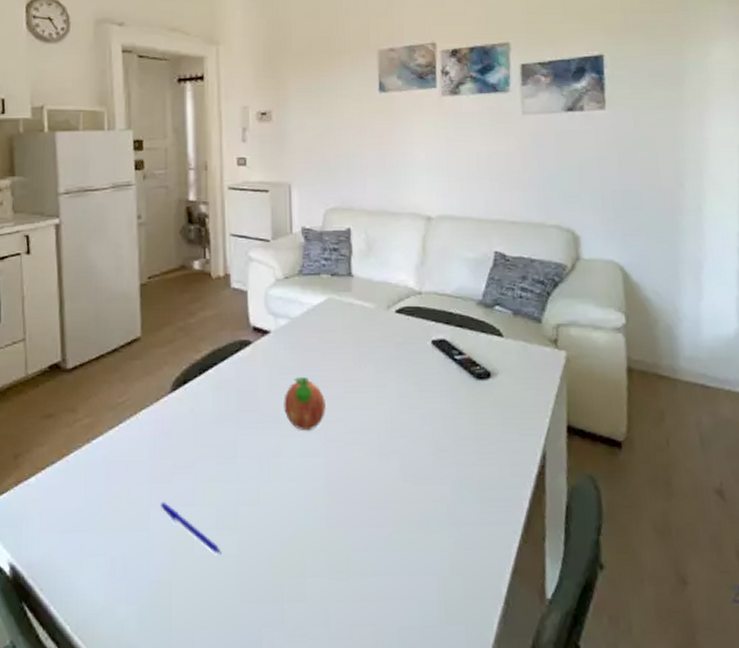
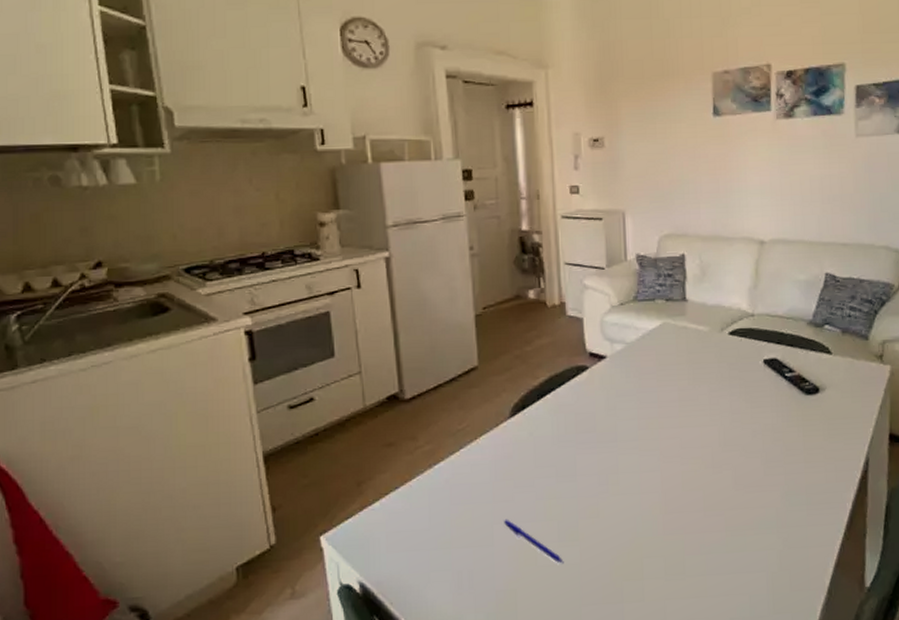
fruit: present [284,377,326,430] -> none [621,399,661,448]

